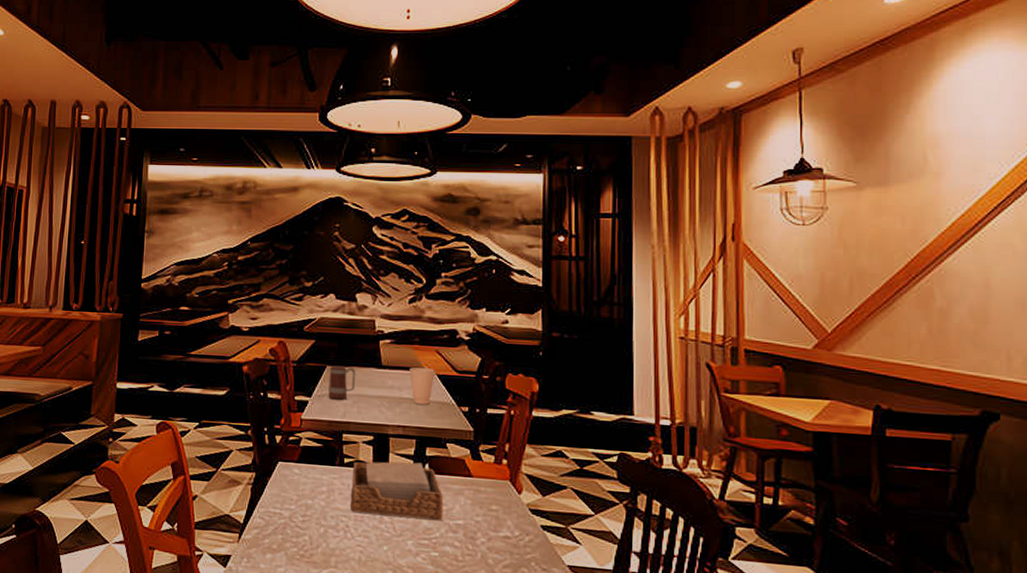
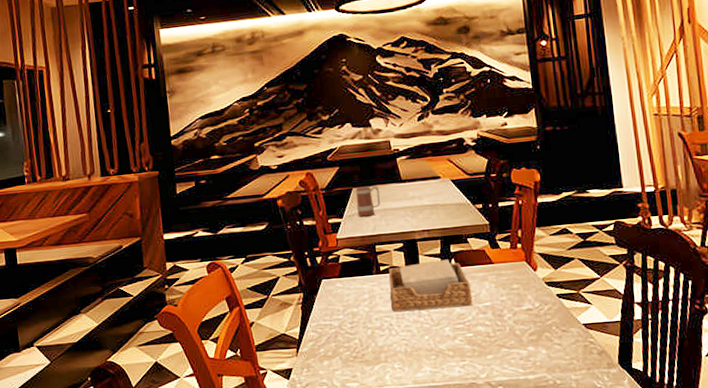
cup: present [409,367,435,404] -> none [426,175,449,209]

